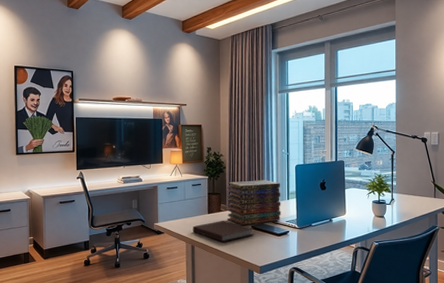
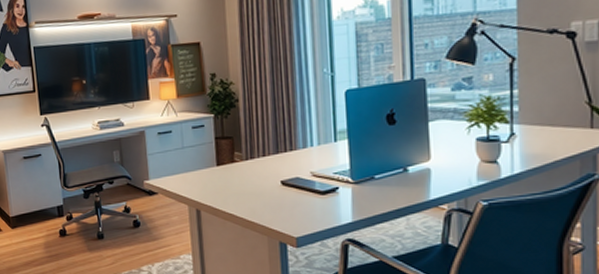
notebook: present [192,220,255,242] -> none [196,174,286,205]
book stack: present [227,180,281,226] -> none [242,114,326,181]

